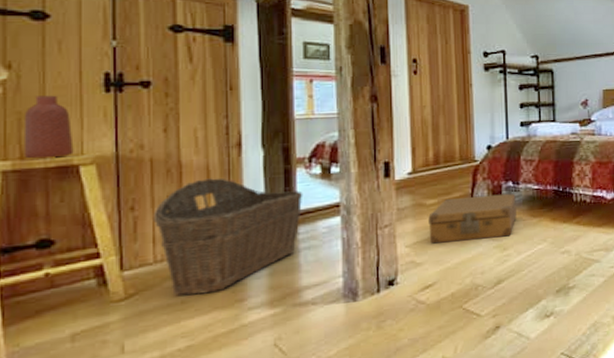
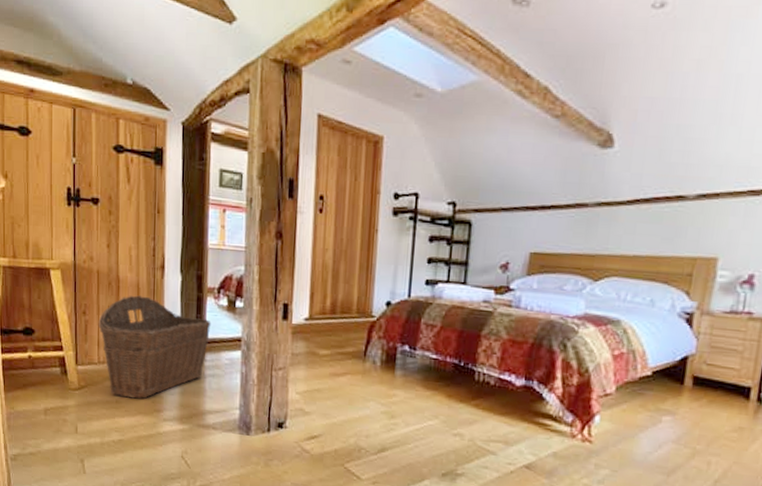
vase: present [23,95,74,159] -> none [15,204,47,260]
suitcase: present [428,193,517,244] -> none [319,351,411,404]

